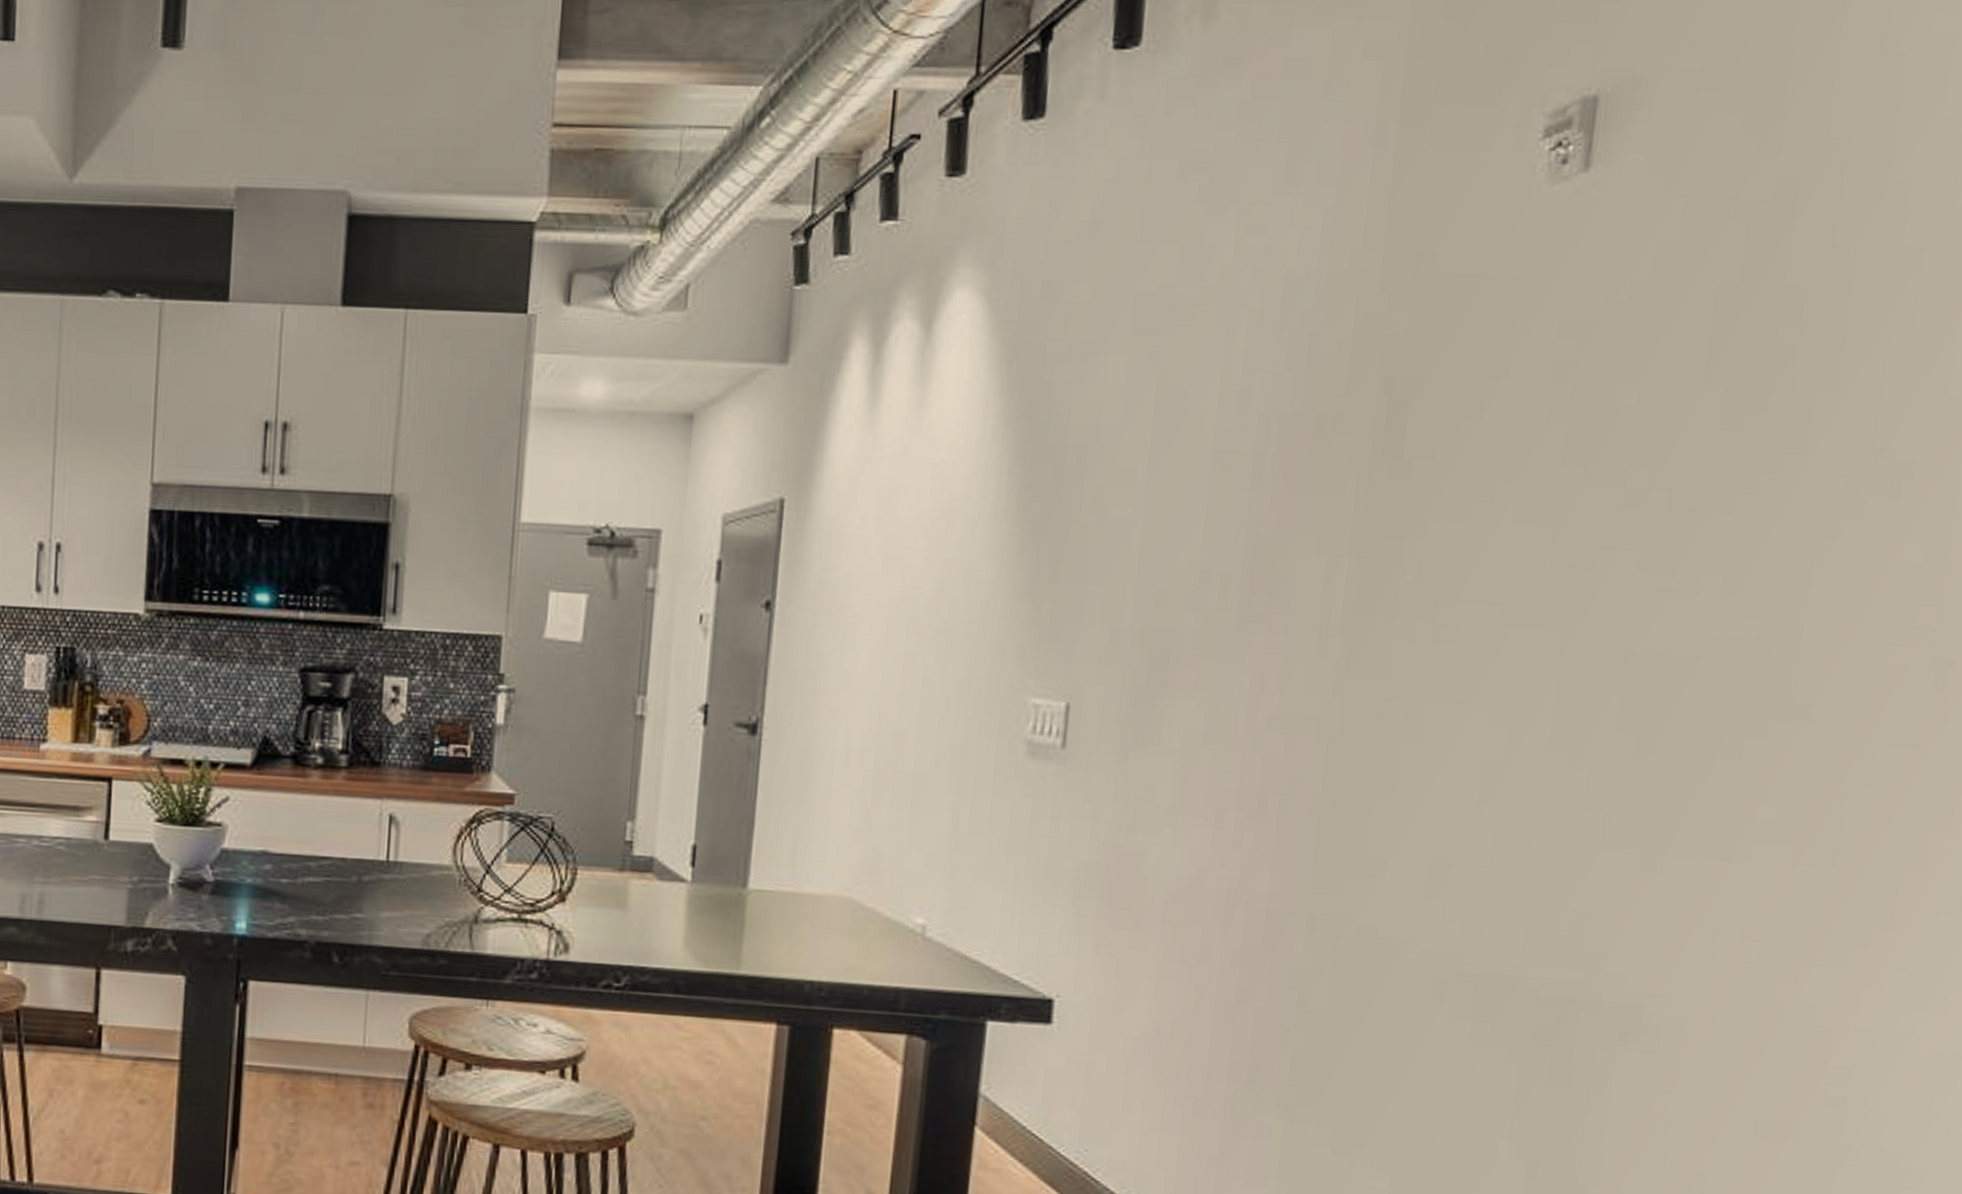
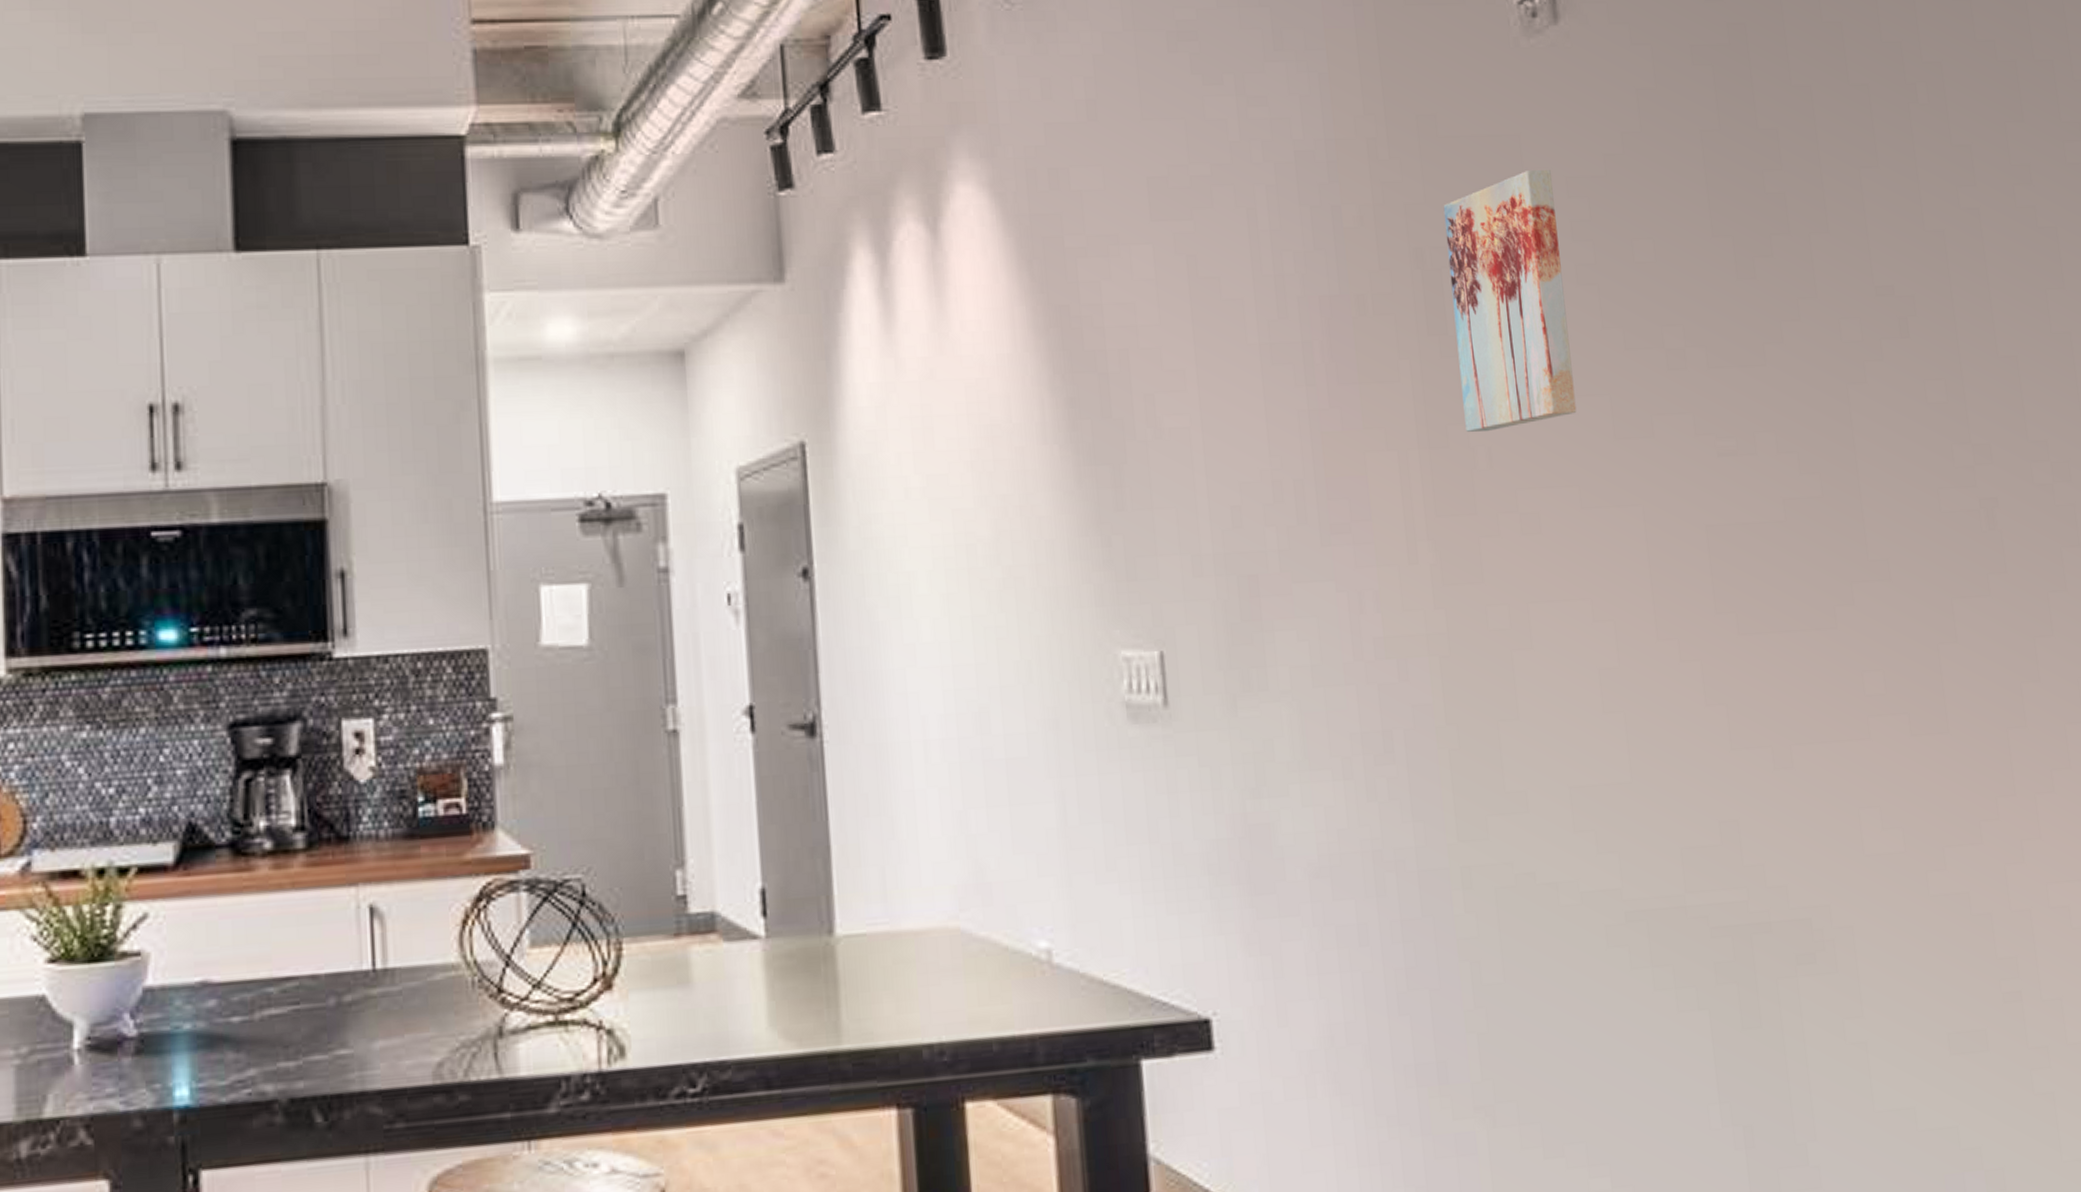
wall art: none [1400,310,1545,548] -> present [1443,169,1577,432]

